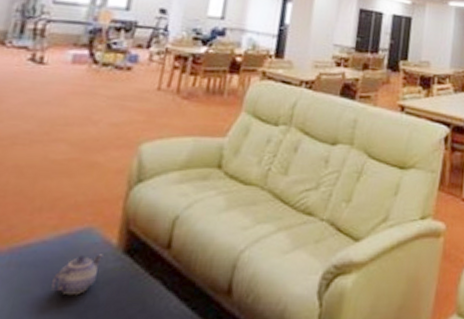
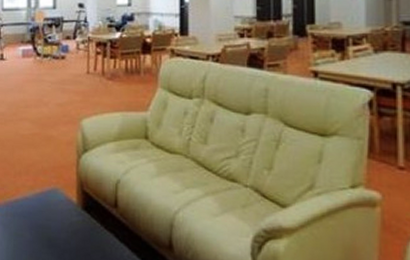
teapot: present [50,254,103,296] -> none [36,209,68,241]

